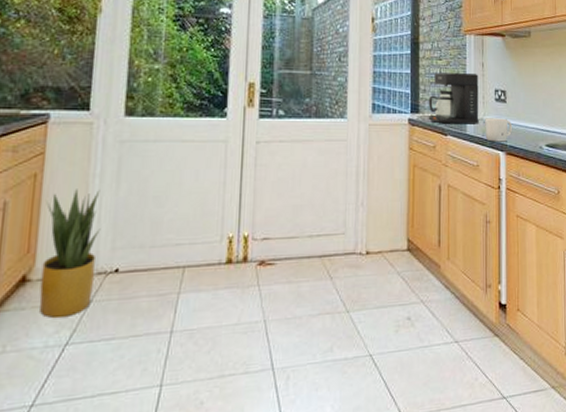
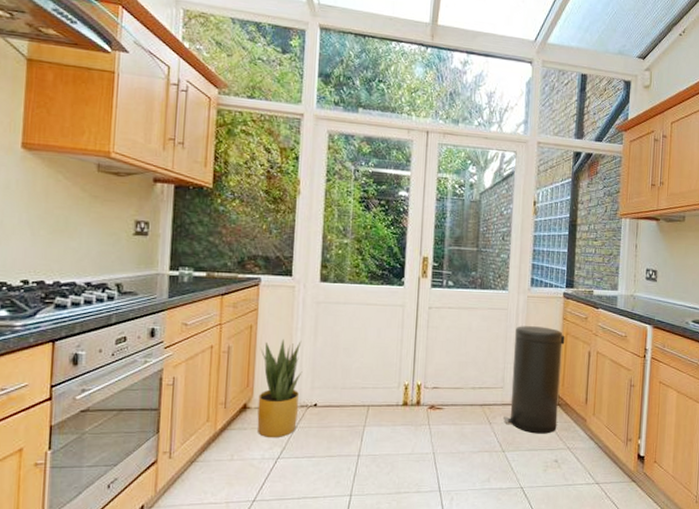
pedal bin: none [345,159,412,287] -> present [502,326,565,434]
coffee maker: present [428,72,479,124] -> none [581,252,632,300]
mug: present [485,118,513,142] -> none [634,294,661,317]

